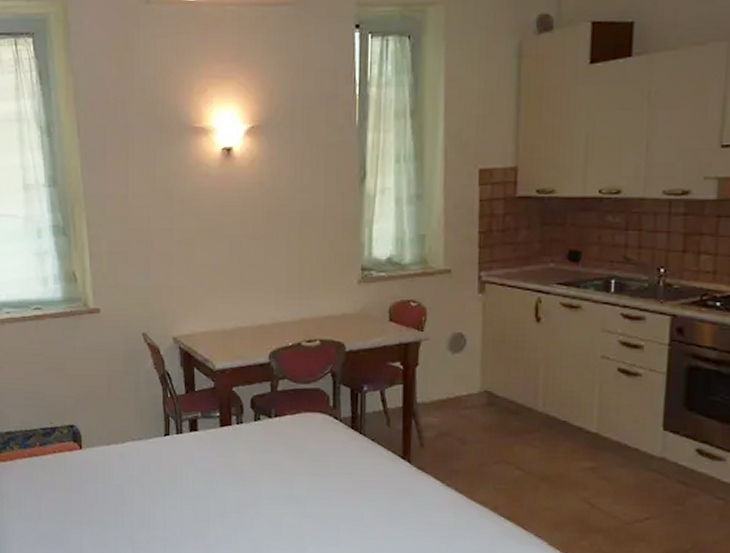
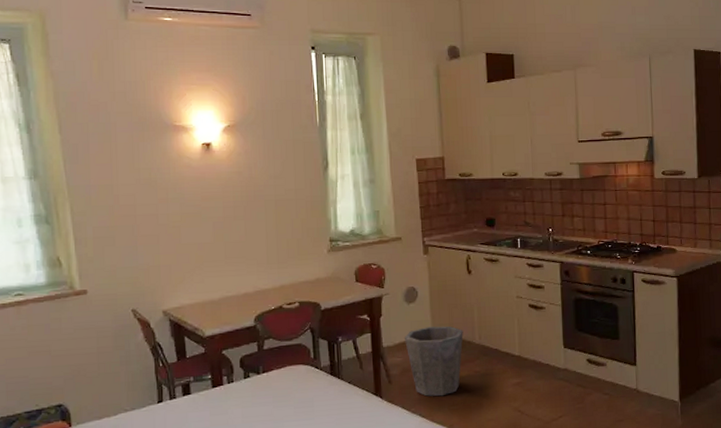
waste bin: none [445,384,522,471] -> present [405,326,464,397]

